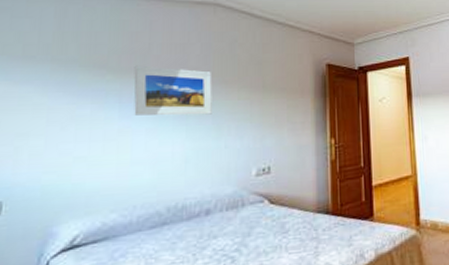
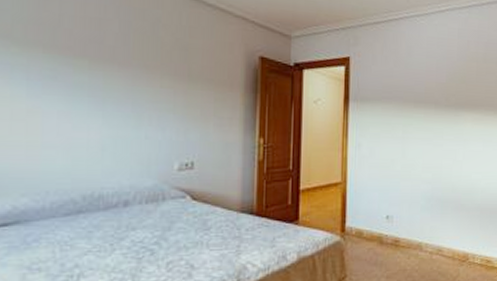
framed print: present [134,65,212,116] -> none [42,38,132,101]

